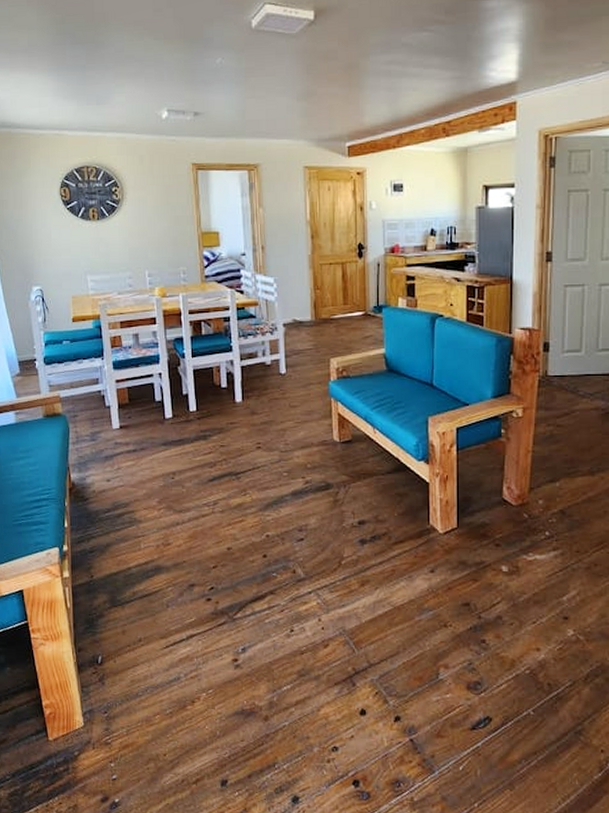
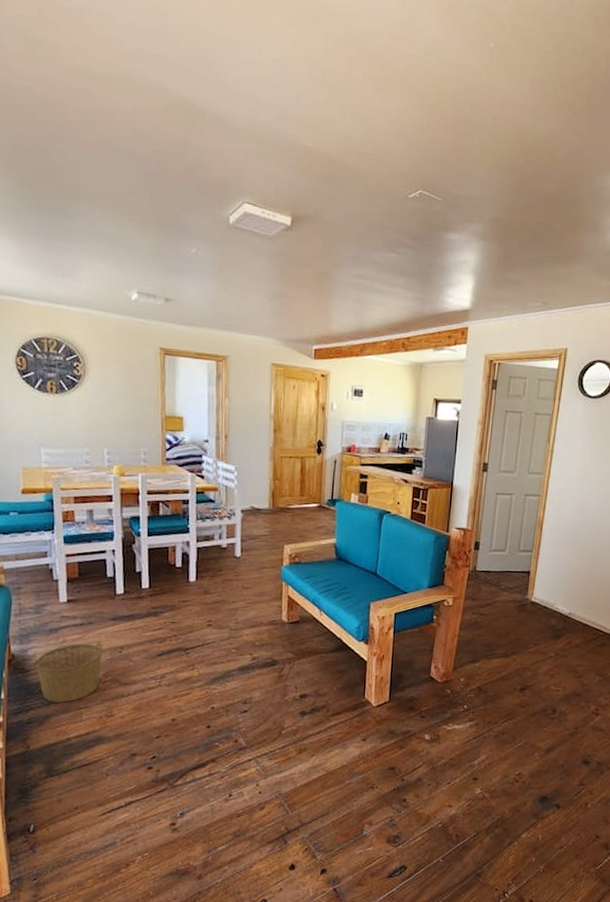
basket: none [93,467,156,531] -> present [34,641,103,703]

